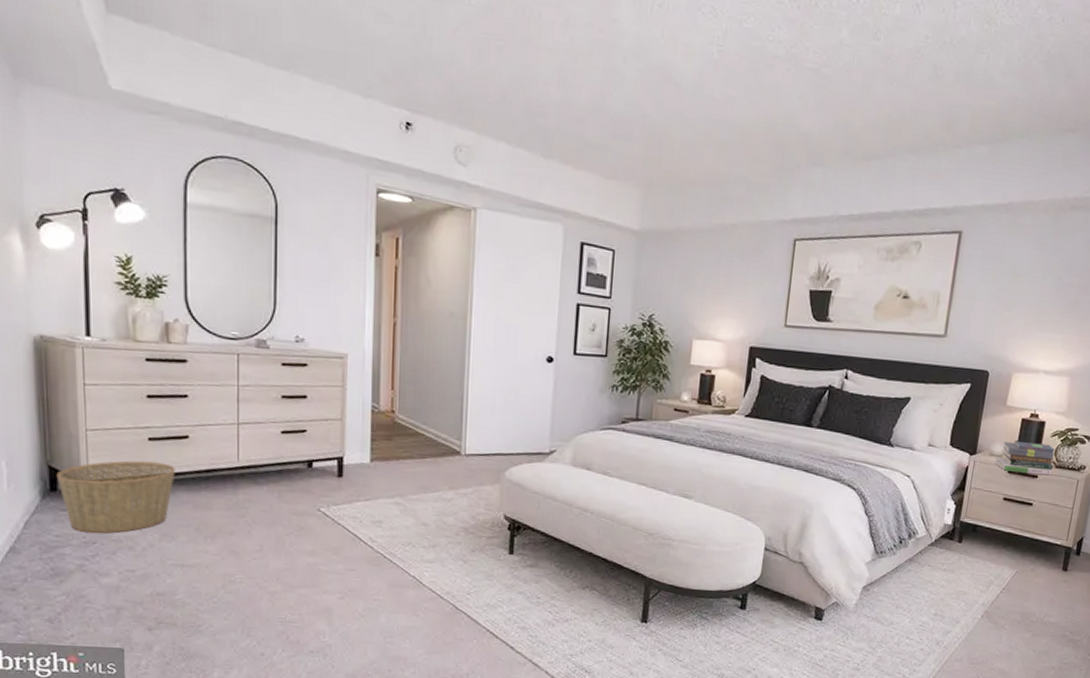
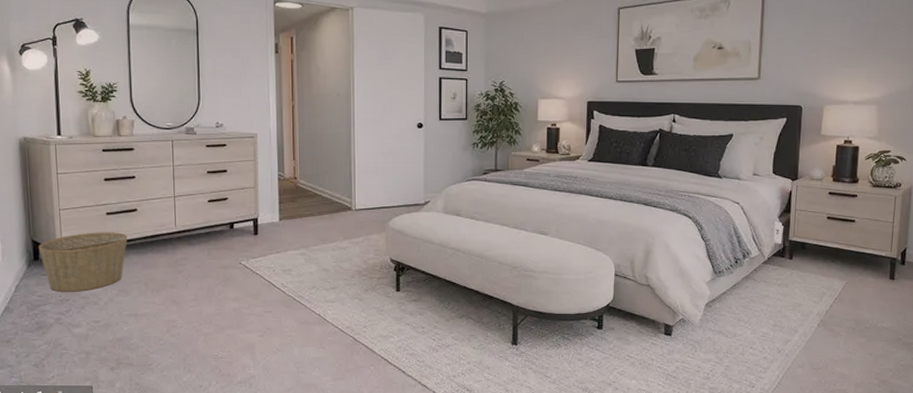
books: present [995,441,1055,476] -> none [816,166,871,194]

